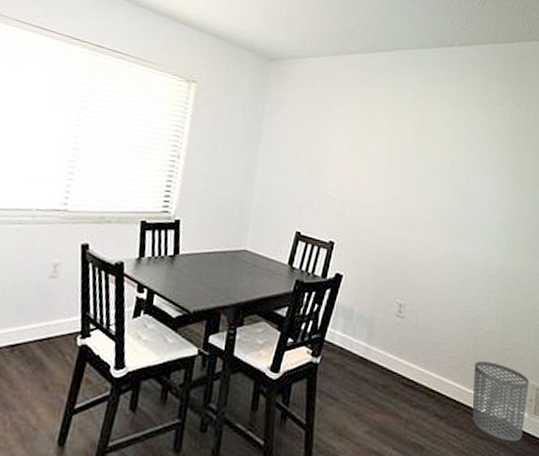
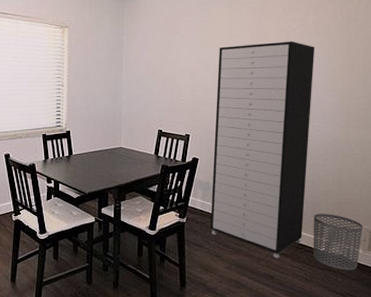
storage cabinet: none [350,135,483,422] -> present [210,41,315,259]

